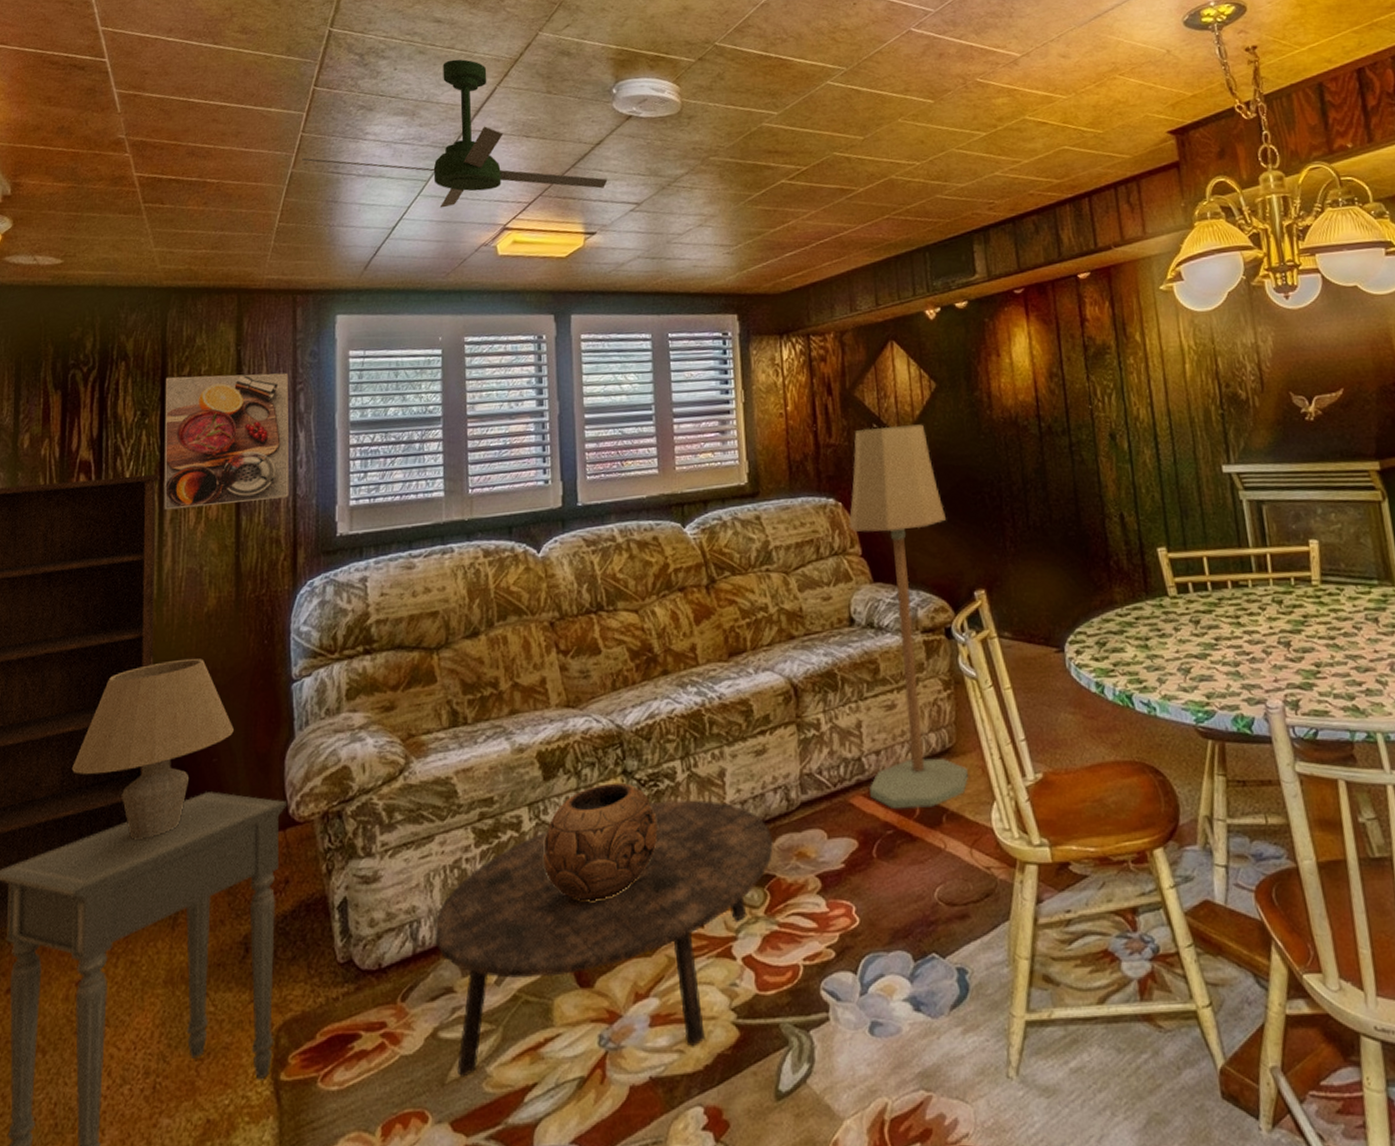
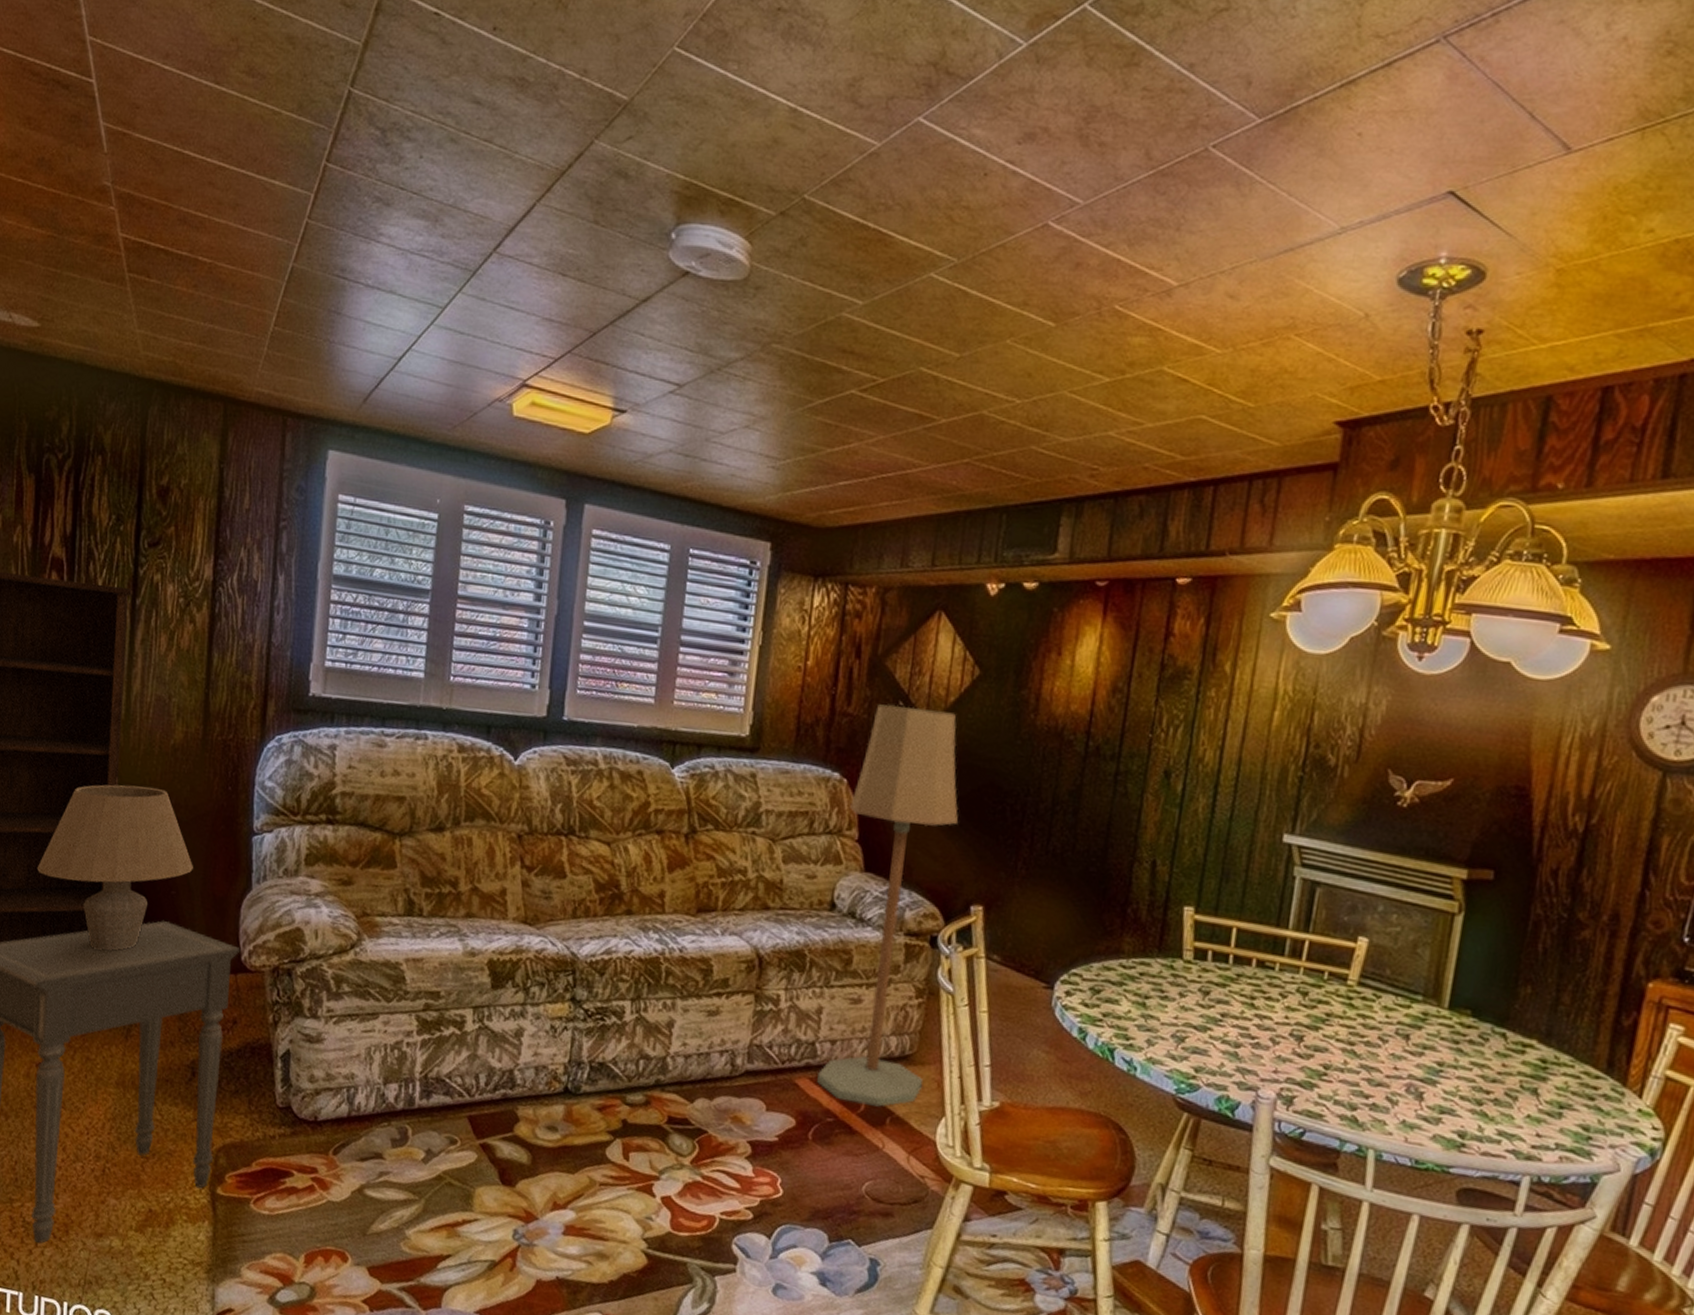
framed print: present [164,373,289,511] -> none [135,483,272,643]
ceiling fan: present [302,59,608,208] -> none [305,157,649,358]
coffee table: present [434,799,774,1078] -> none [369,1035,712,1262]
decorative bowl: present [542,782,658,902] -> none [481,1005,599,1112]

